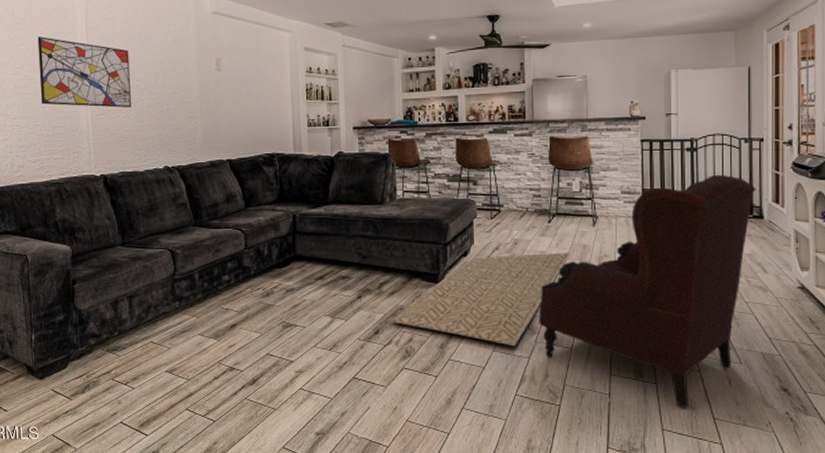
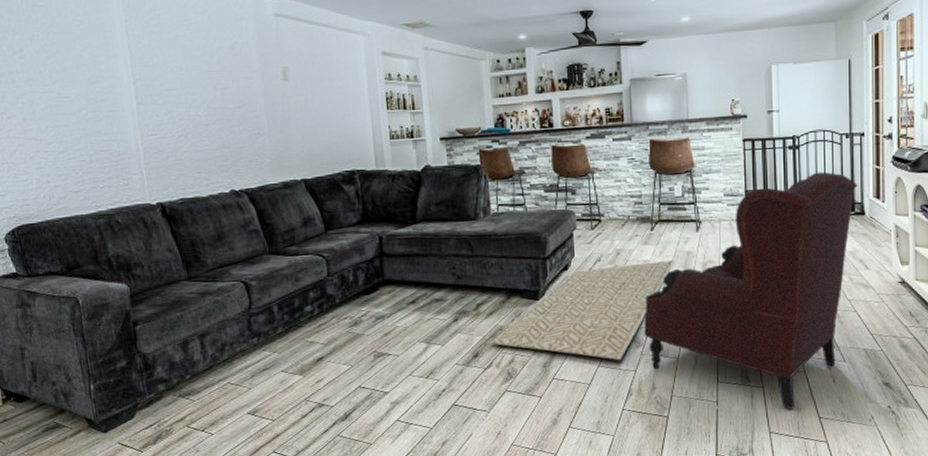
wall art: present [37,37,131,108] -> none [69,47,187,127]

